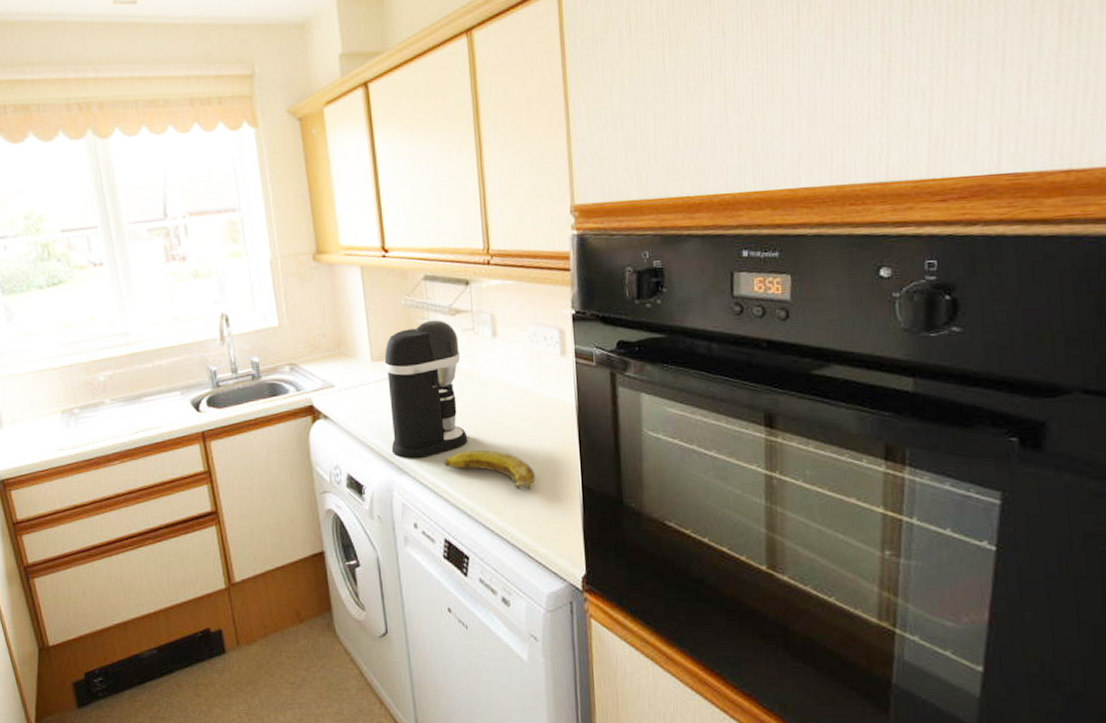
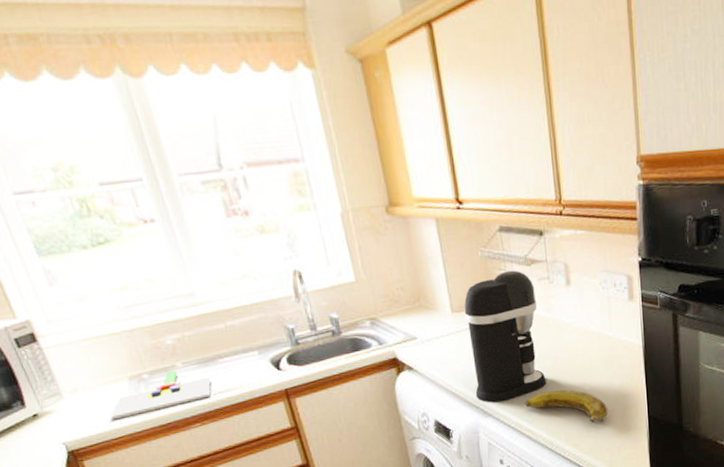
chopping board: none [42,406,134,452] -> present [112,370,211,420]

